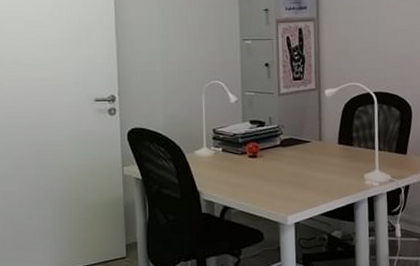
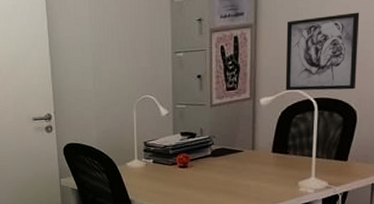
wall art: none [345,15,409,86] -> present [285,12,360,91]

